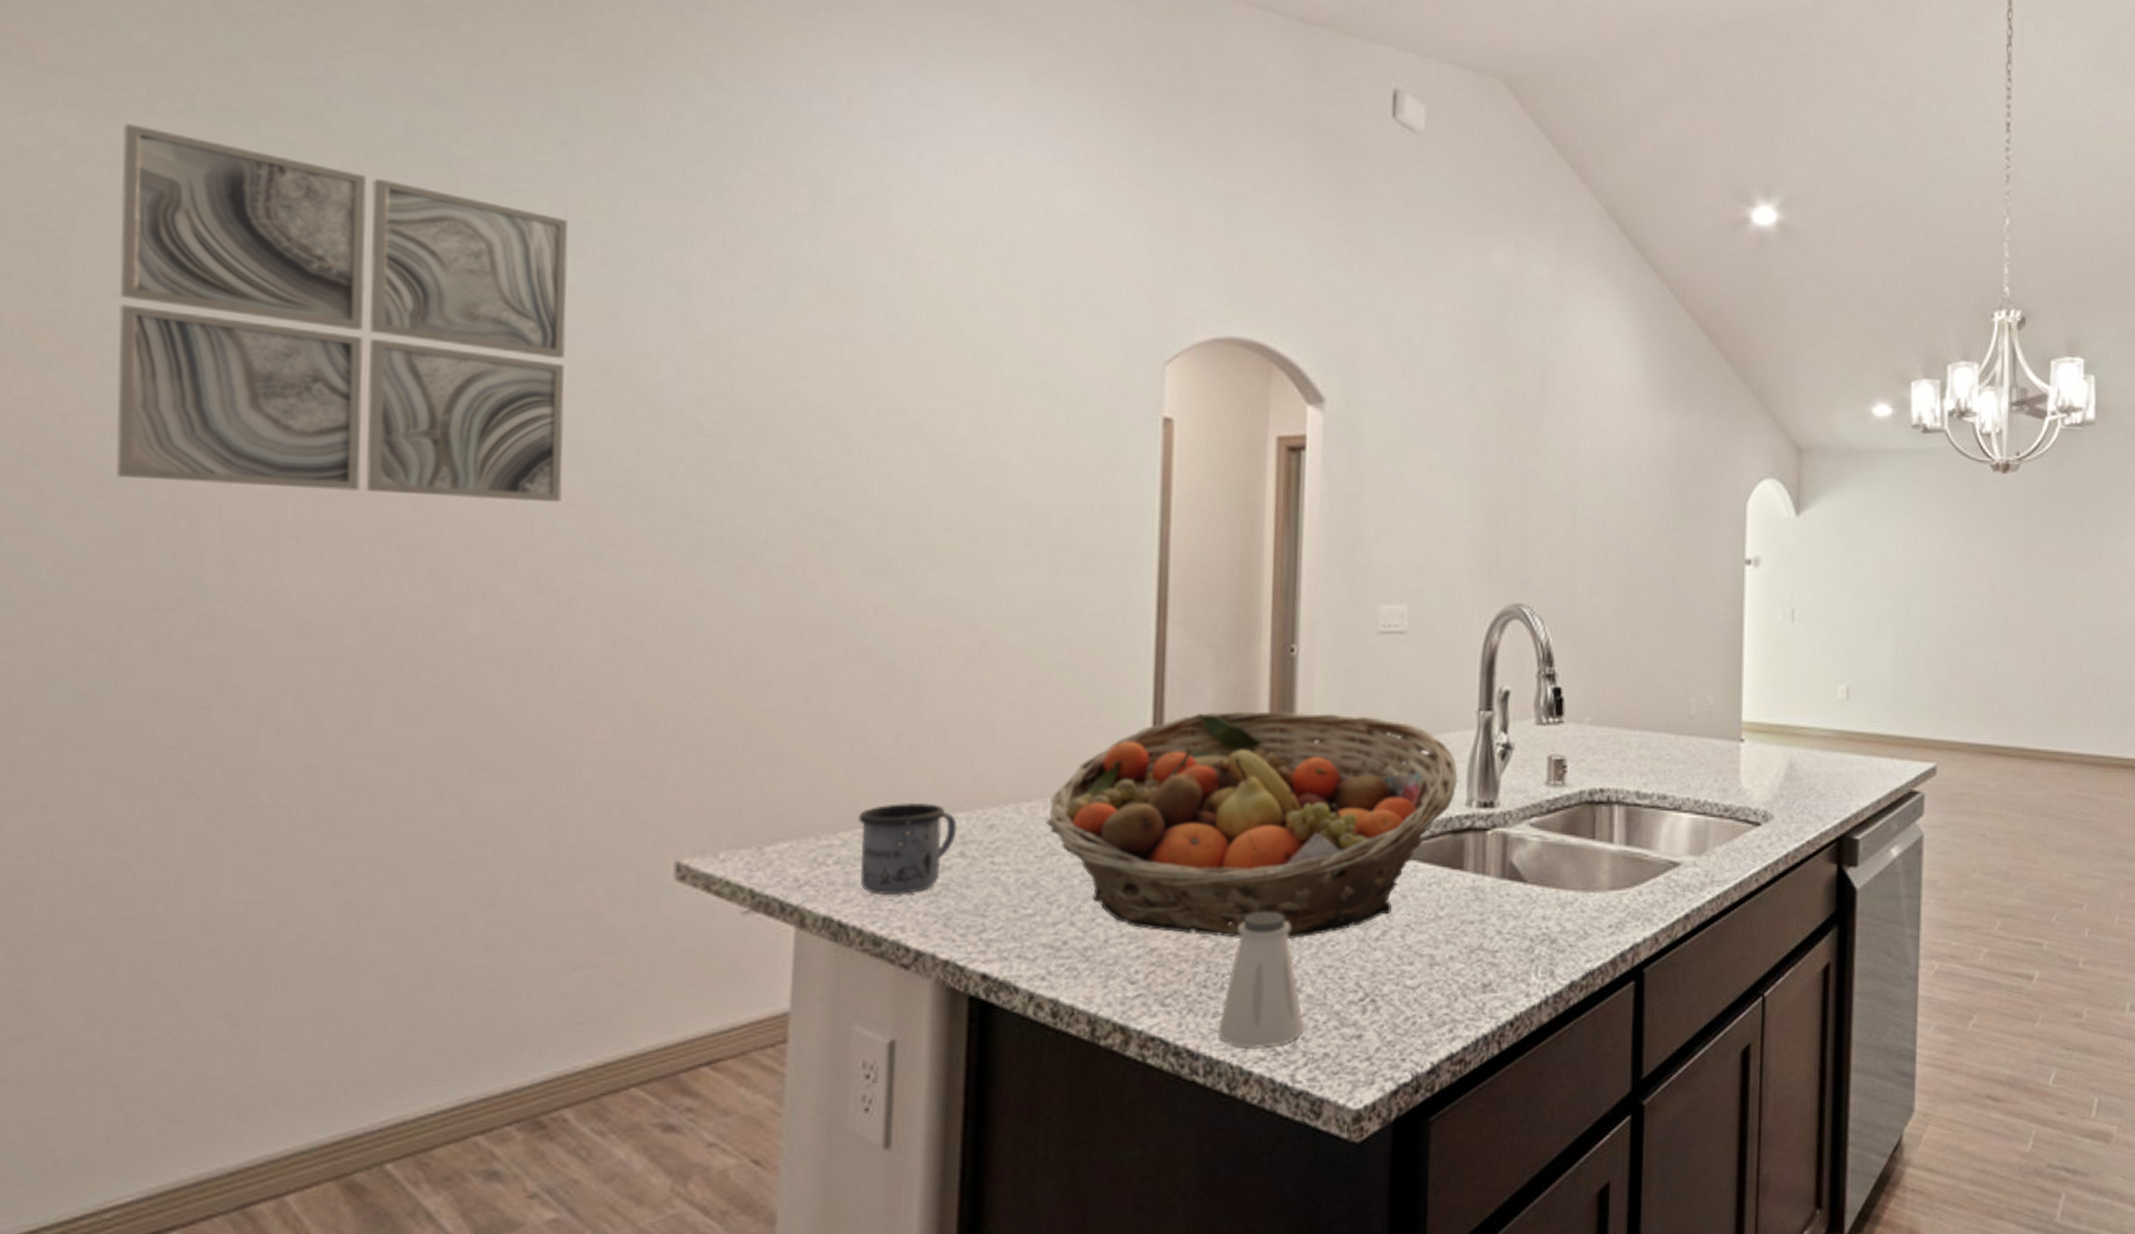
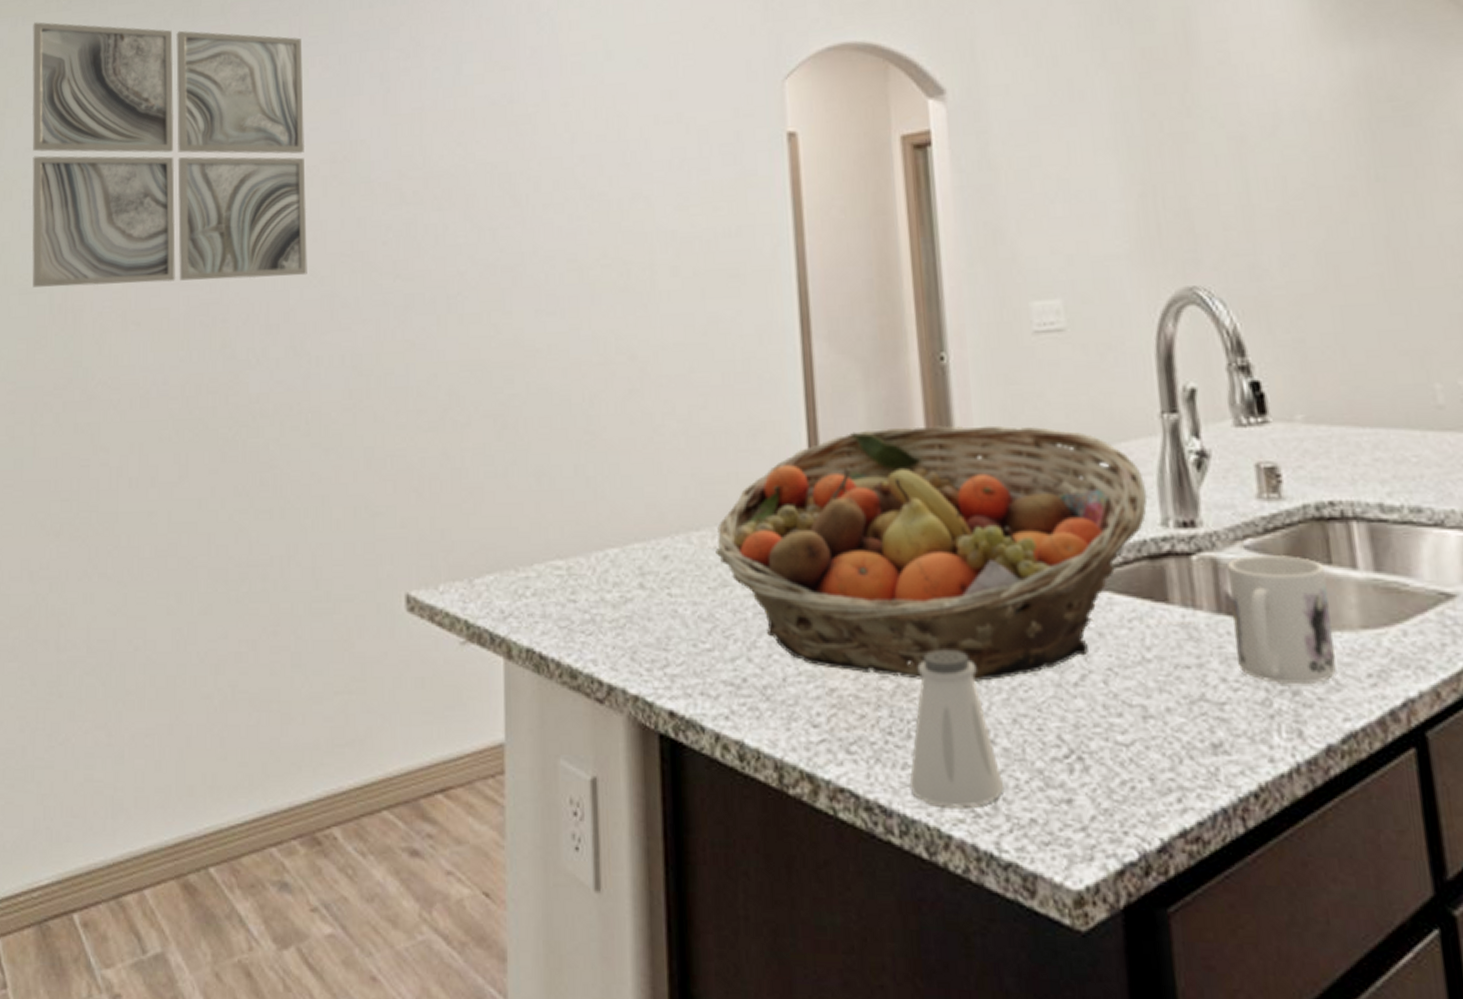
mug: present [858,802,958,896] -> none [549,533,635,628]
mug: none [1512,832,1589,934] -> present [1228,555,1336,683]

